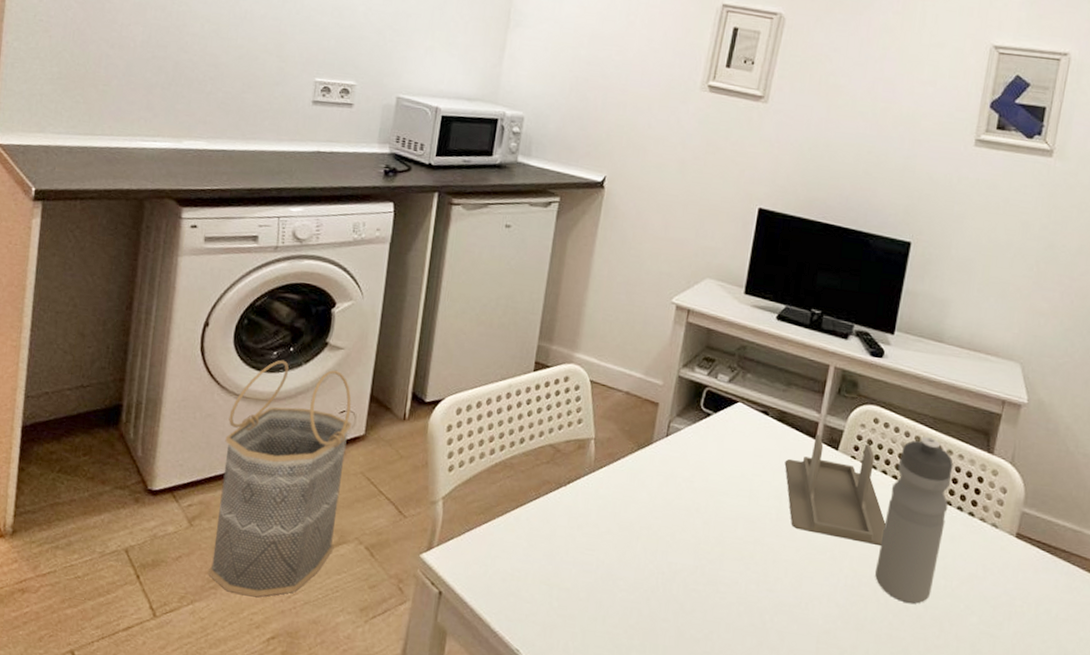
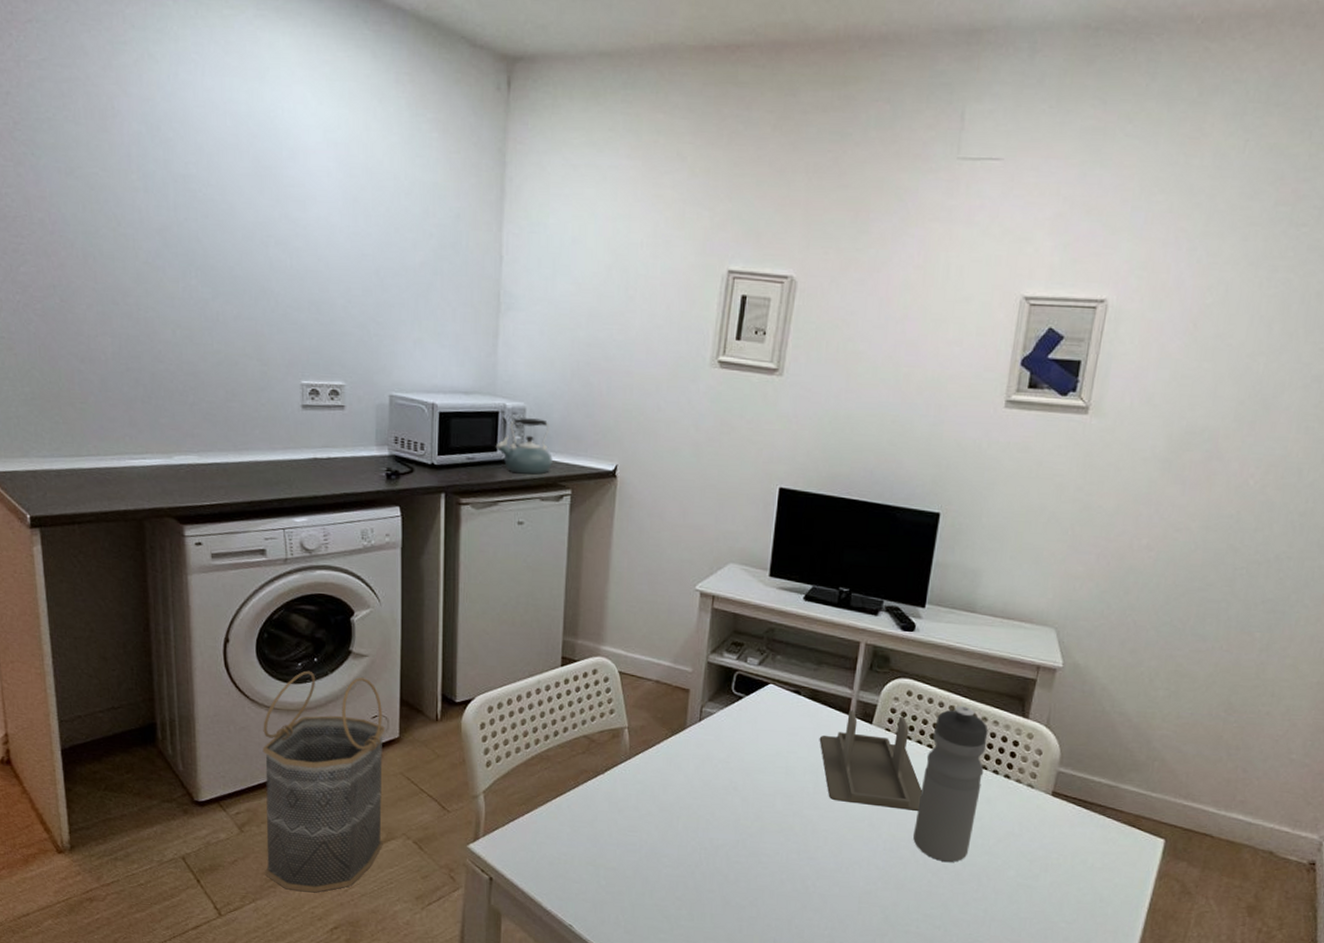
kettle: none [491,126,545,181] -> present [495,418,553,476]

